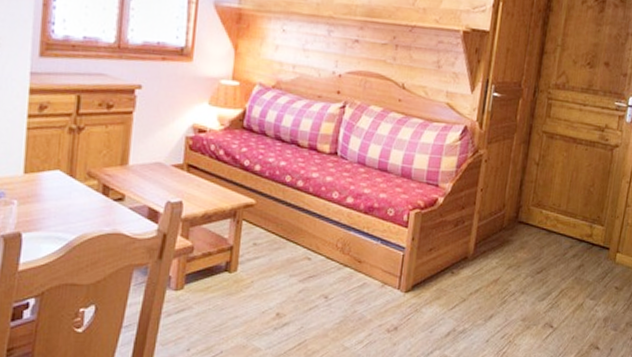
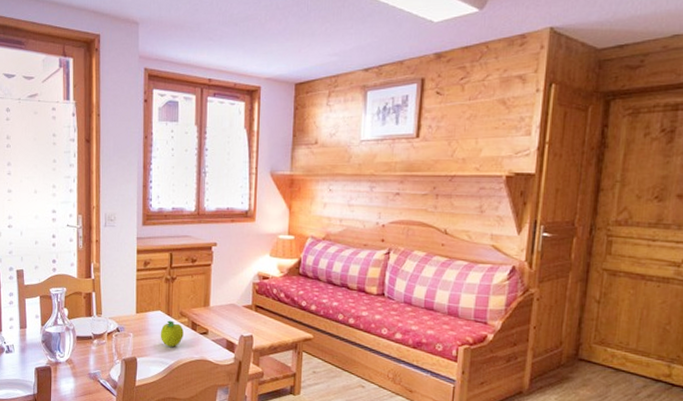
fruit: none [57,183,91,218] -> present [160,320,184,347]

